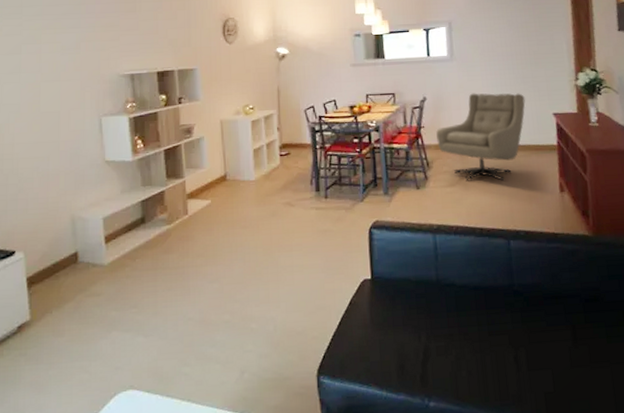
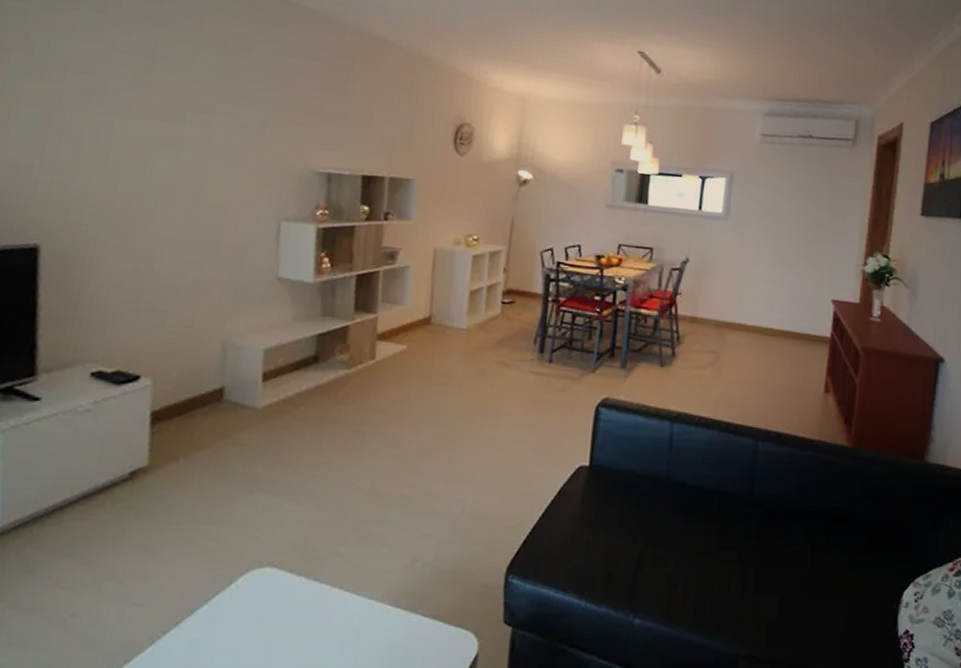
armchair: present [436,93,526,182] -> none [693,262,803,370]

